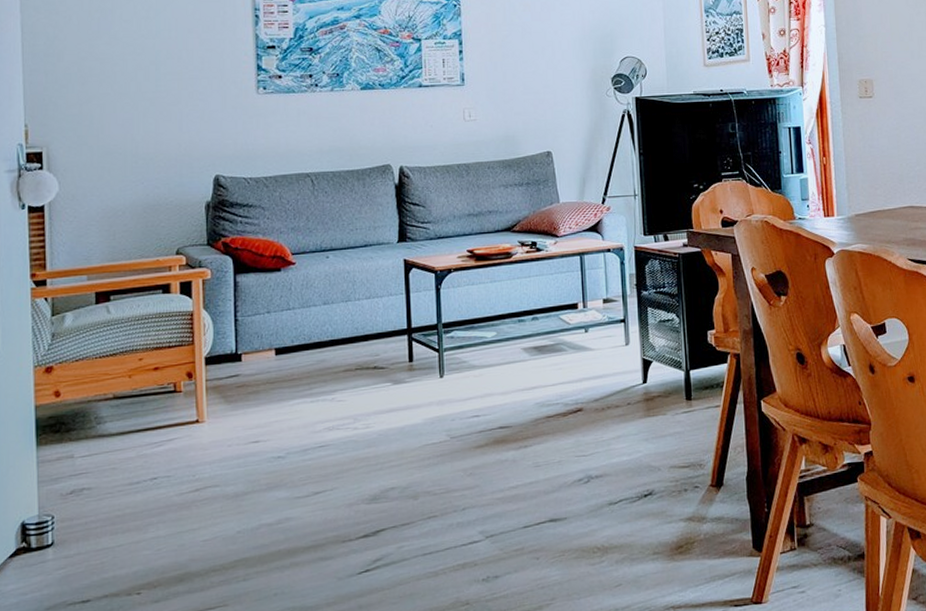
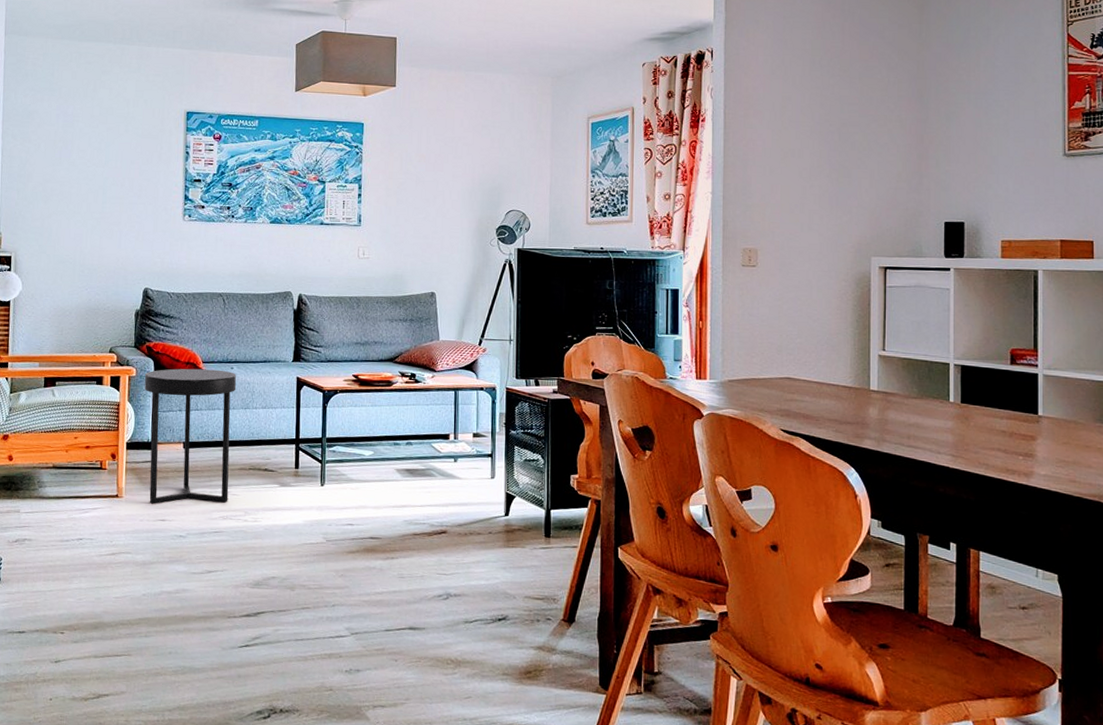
side table: none [223,260,334,425] -> present [144,368,237,504]

